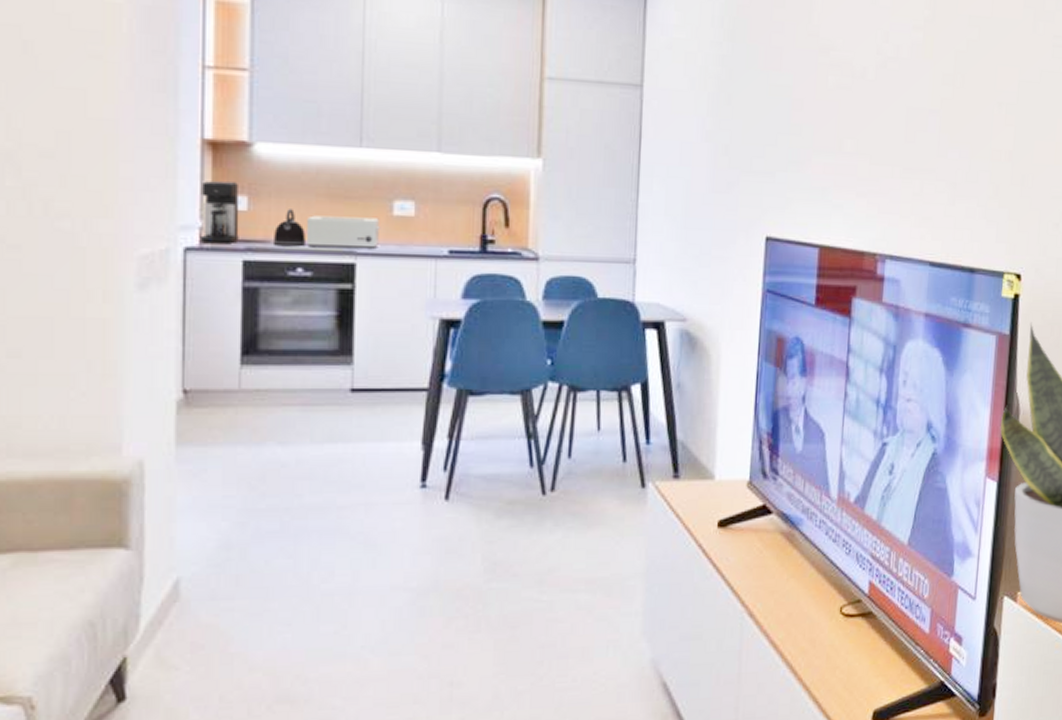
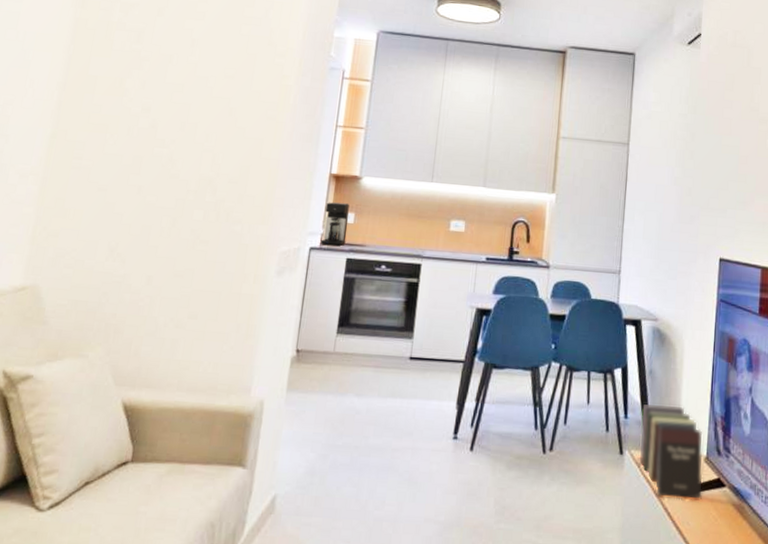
kettle: present [272,209,307,247] -> none [367,223,390,251]
toaster: present [307,215,381,250] -> none [390,228,441,255]
books: none [666,426,745,532] -> present [639,404,703,498]

